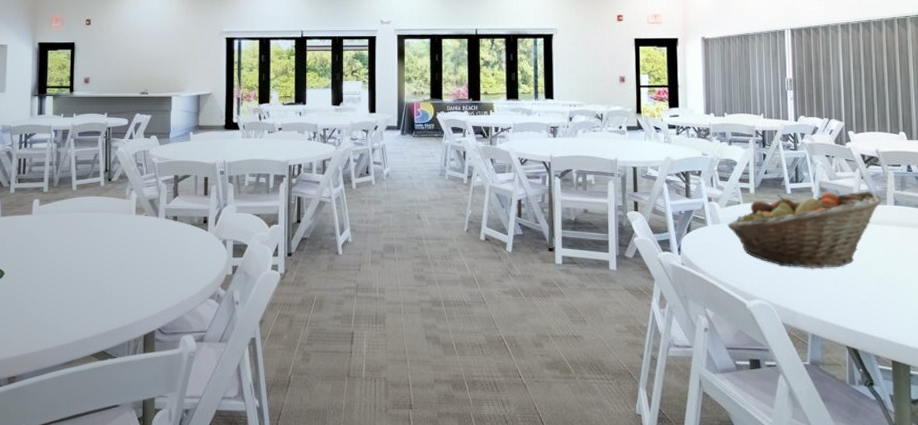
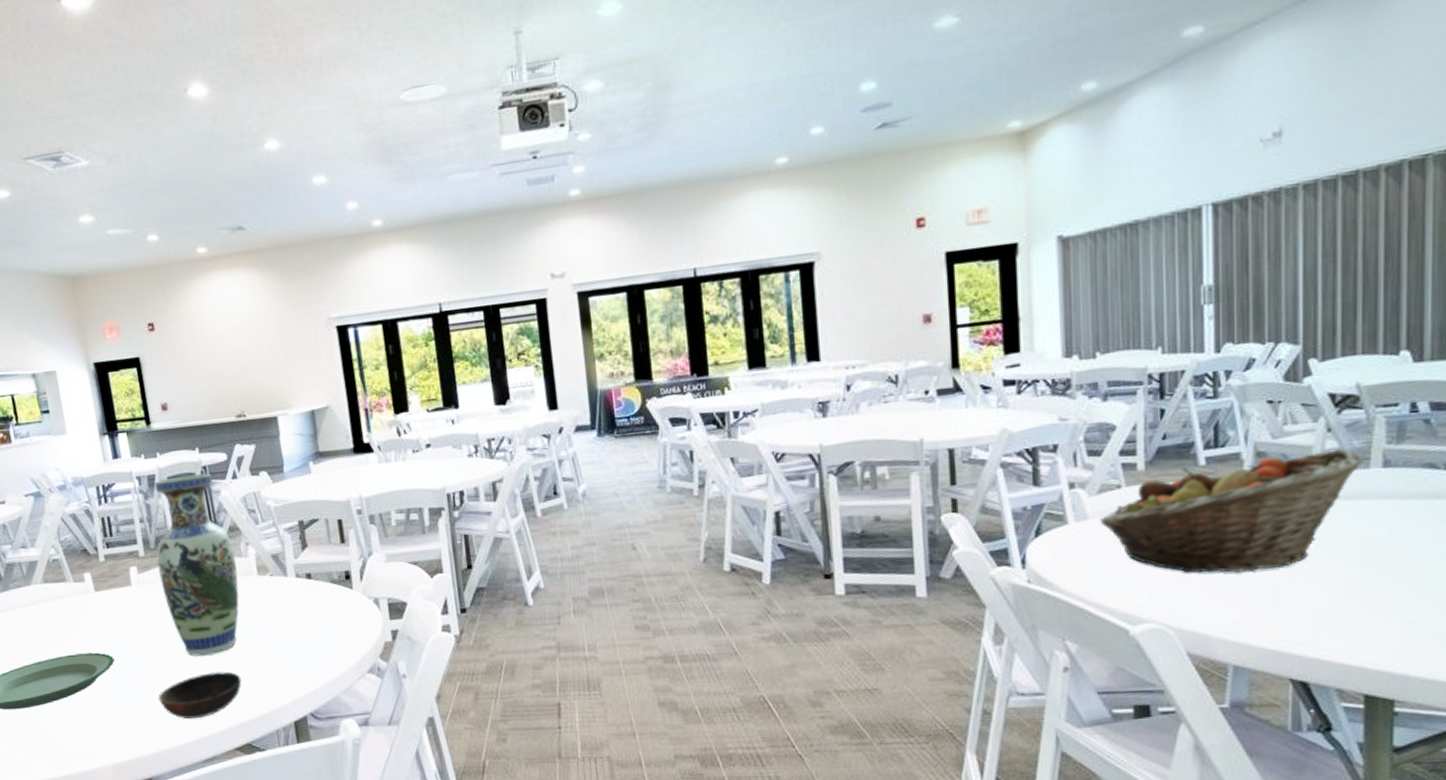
bowl: none [35,288,107,328] -> present [158,671,242,720]
vase: none [56,133,120,276] -> present [154,473,239,656]

